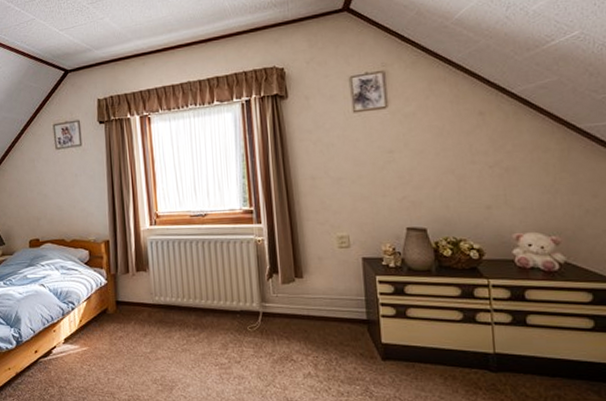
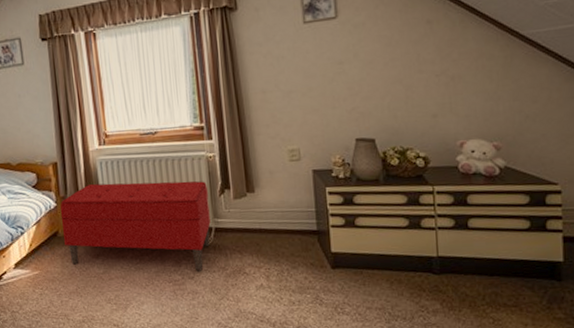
bench: none [110,263,258,356] -> present [60,181,211,271]

